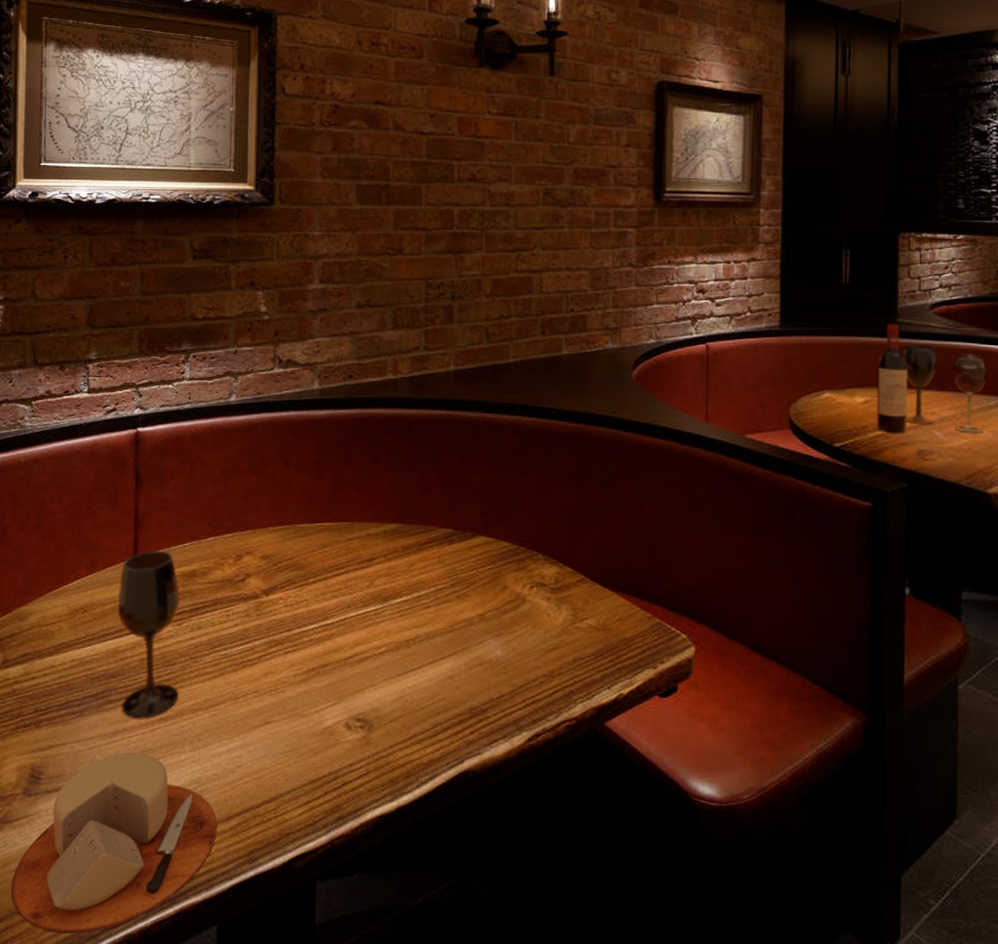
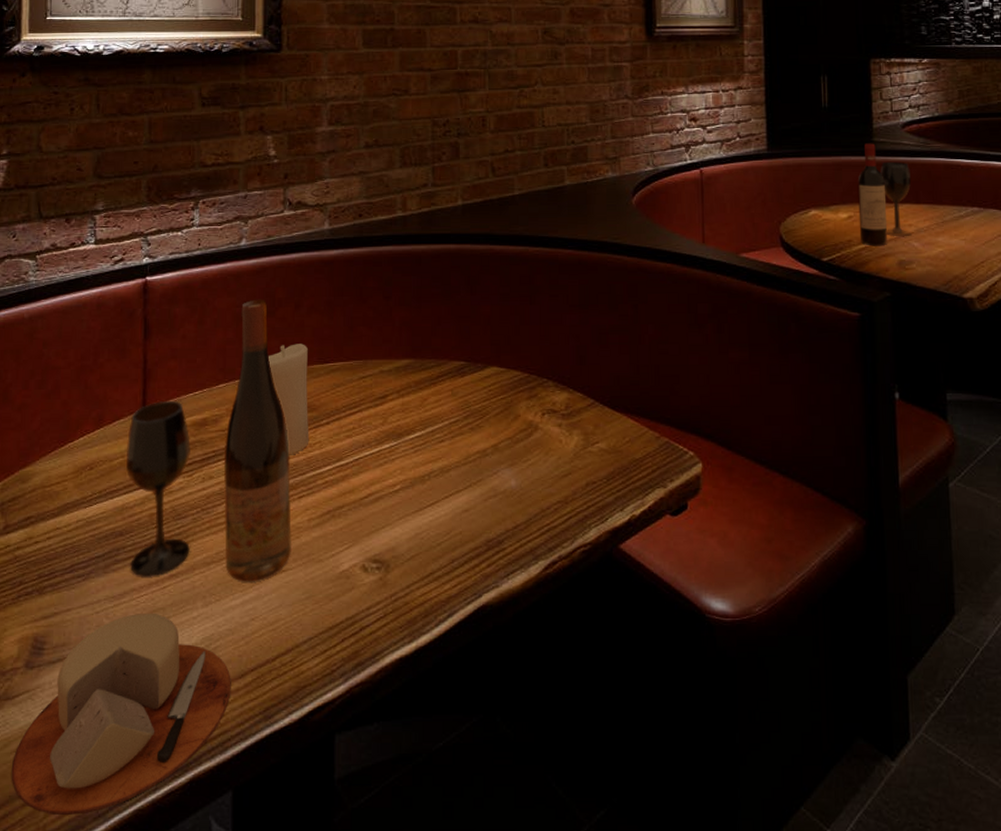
wine bottle: none [211,455,277,731] -> present [223,299,291,582]
candle: none [256,502,296,611] -> present [267,344,310,455]
wineglass: present [953,353,988,433] -> none [926,168,957,242]

